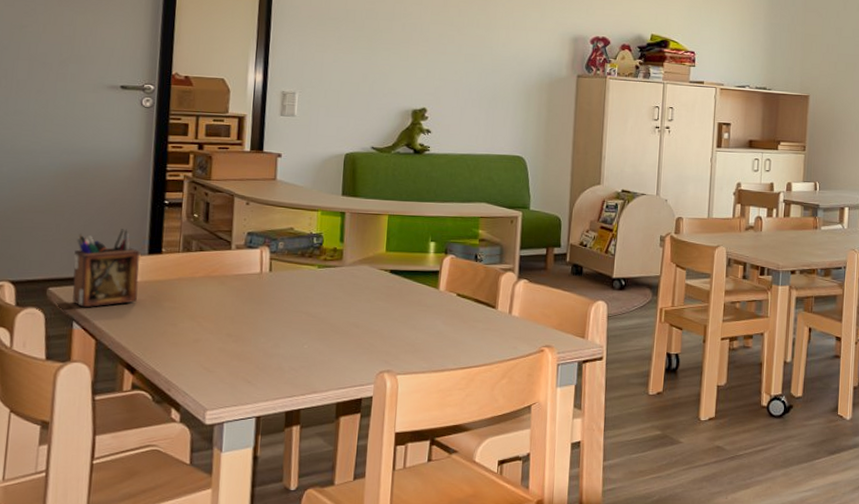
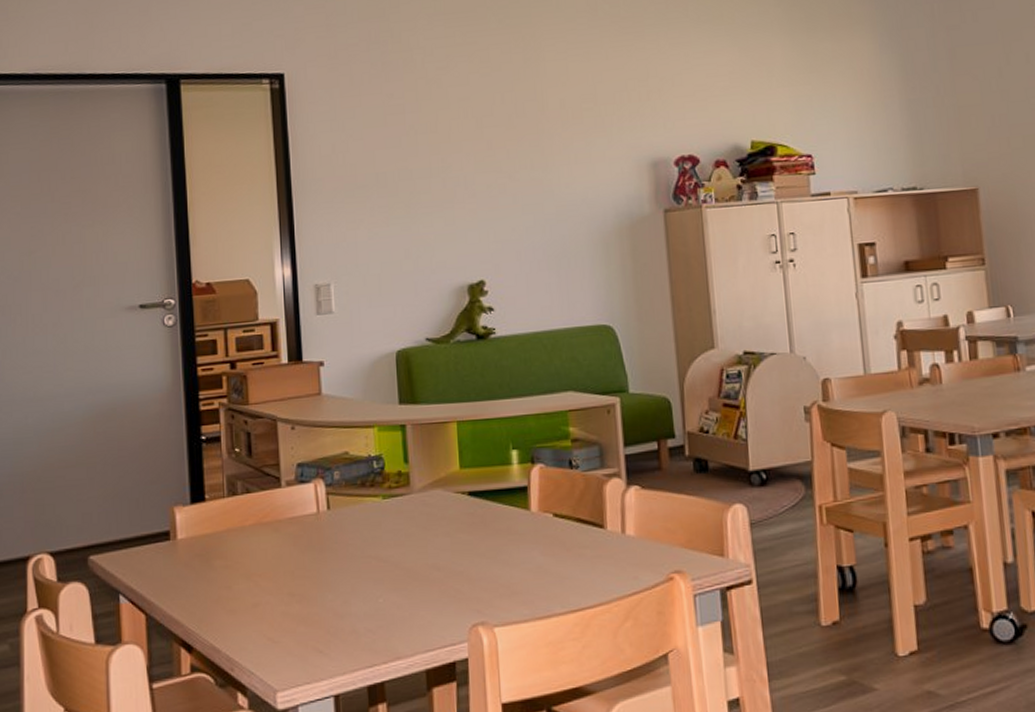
desk organizer: present [72,229,140,308] -> none [112,476,184,577]

